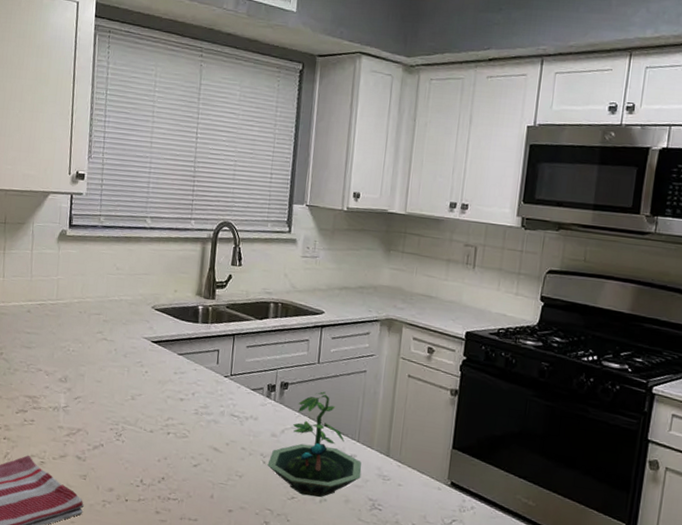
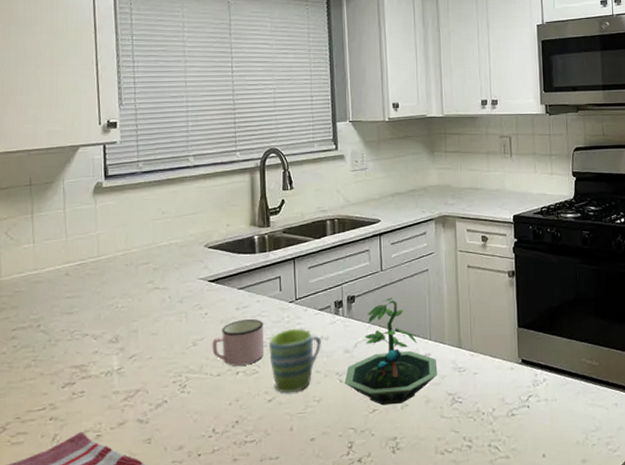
mug: none [148,384,198,428] -> present [212,319,264,366]
mug: none [199,402,251,464] -> present [268,328,322,394]

